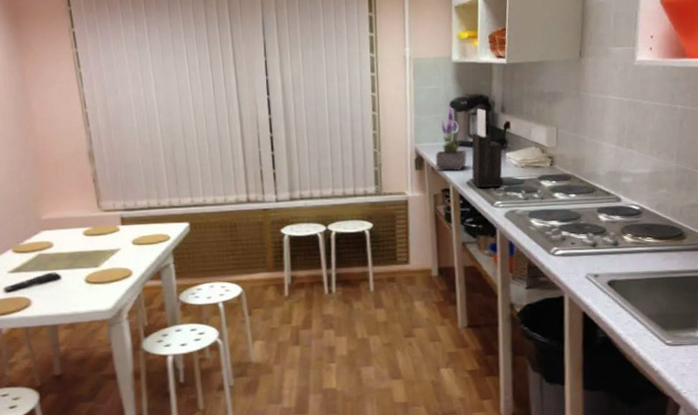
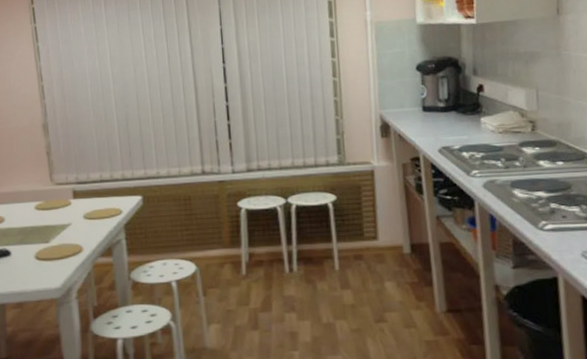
potted plant: present [435,104,467,172] -> none [402,67,437,139]
knife block: present [471,108,503,188] -> none [441,71,480,156]

